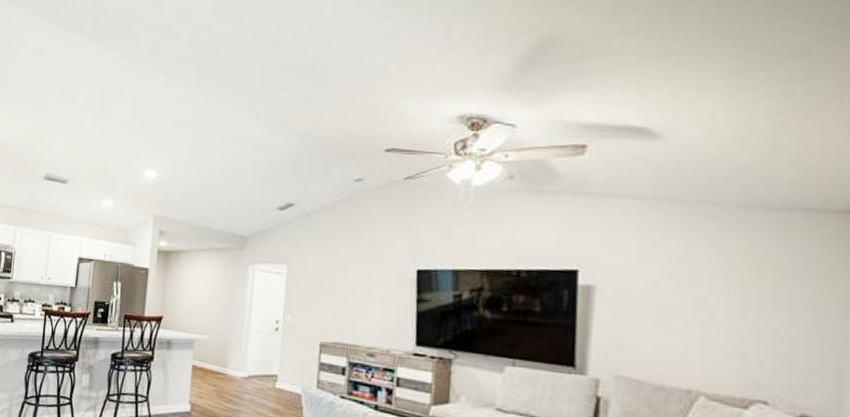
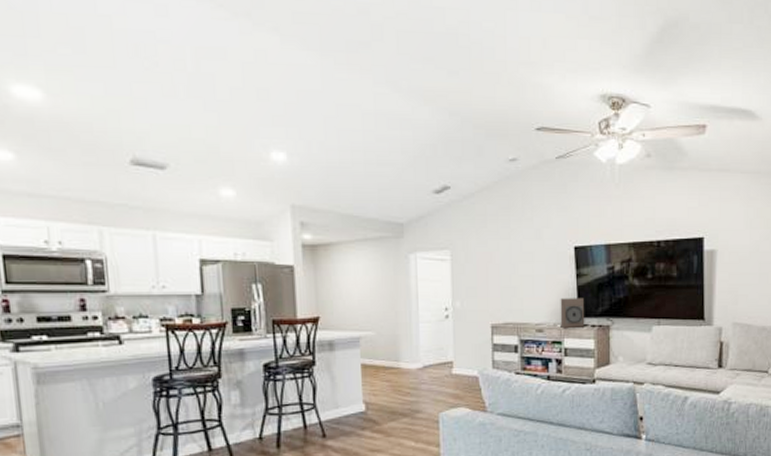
speaker: none [394,323,425,359] -> present [560,298,585,329]

